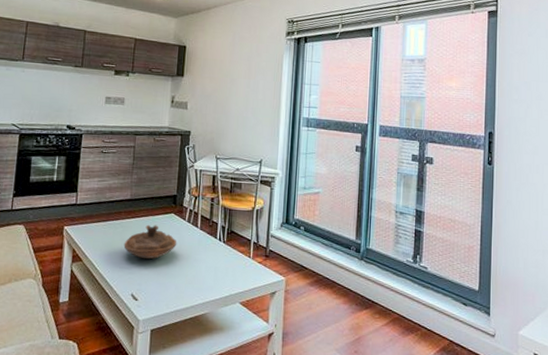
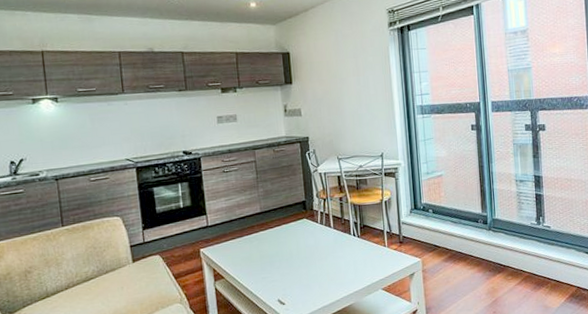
decorative bowl: present [123,224,177,260] -> none [262,232,314,266]

